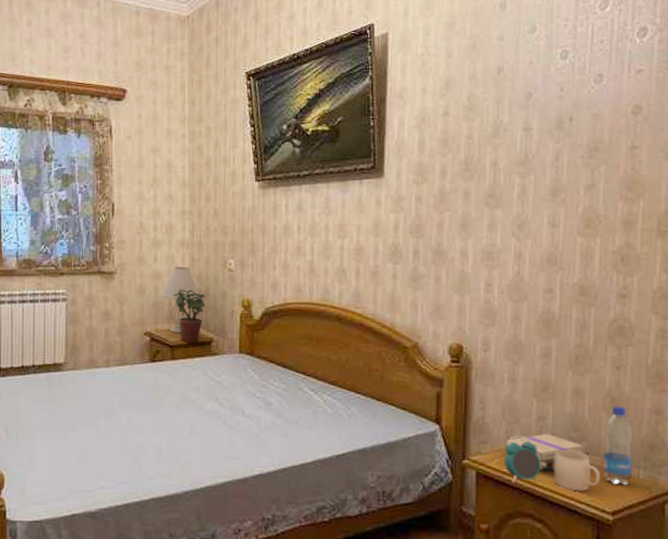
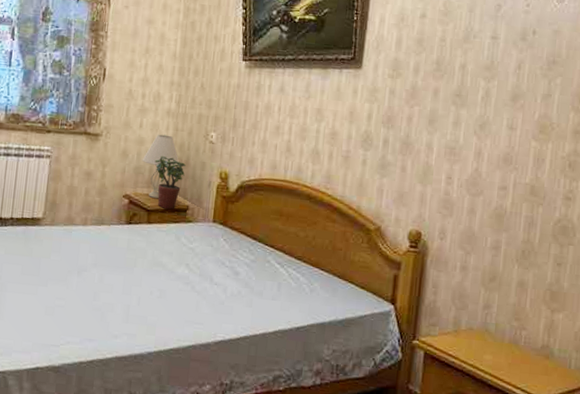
alarm clock: present [504,436,541,484] -> none [450,321,484,367]
books: present [505,433,590,472] -> none [453,320,528,357]
mug: present [554,450,601,492] -> none [494,337,537,378]
bottle: present [602,406,633,486] -> none [538,299,568,375]

